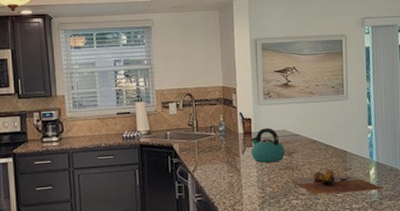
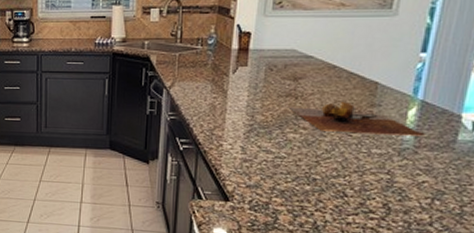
kettle: present [251,128,286,163] -> none [244,45,291,86]

